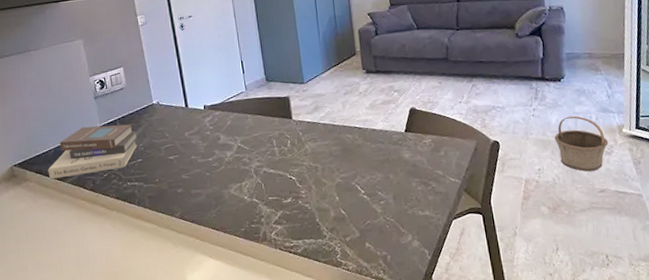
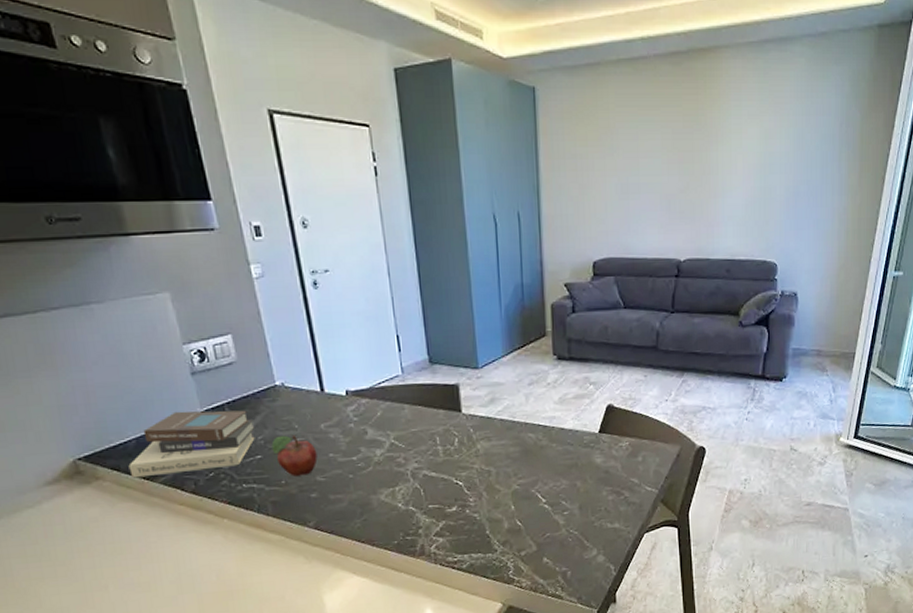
fruit: none [149,142,183,175] -> present [271,435,318,476]
basket: present [554,115,609,172] -> none [766,421,823,483]

